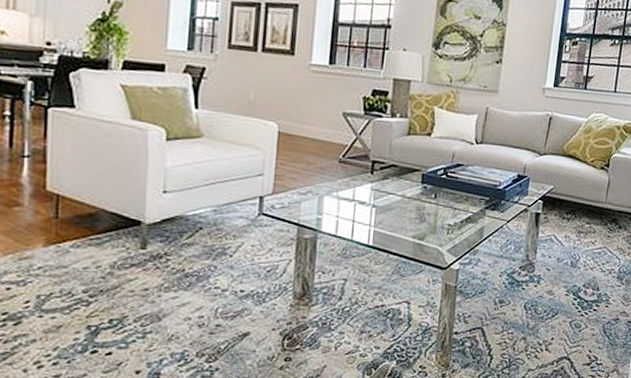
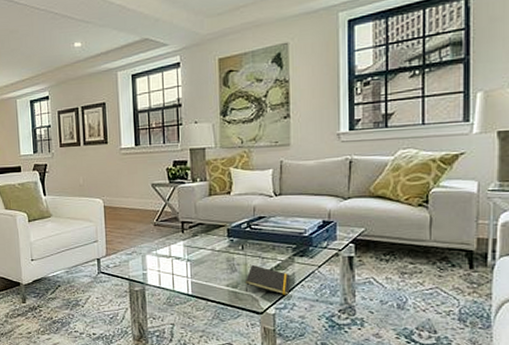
notepad: none [432,215,479,251] -> present [244,264,290,296]

